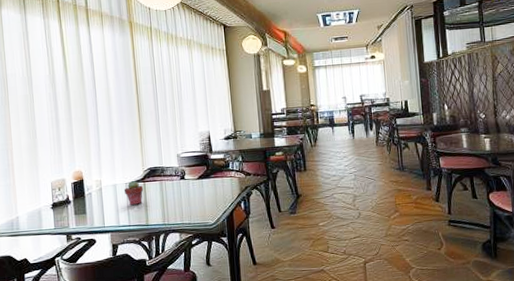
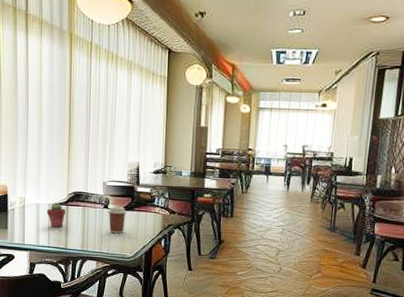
coffee cup: none [185,175,204,203] -> present [108,206,127,234]

